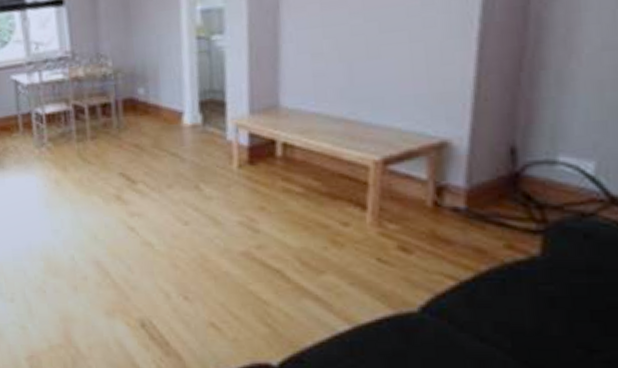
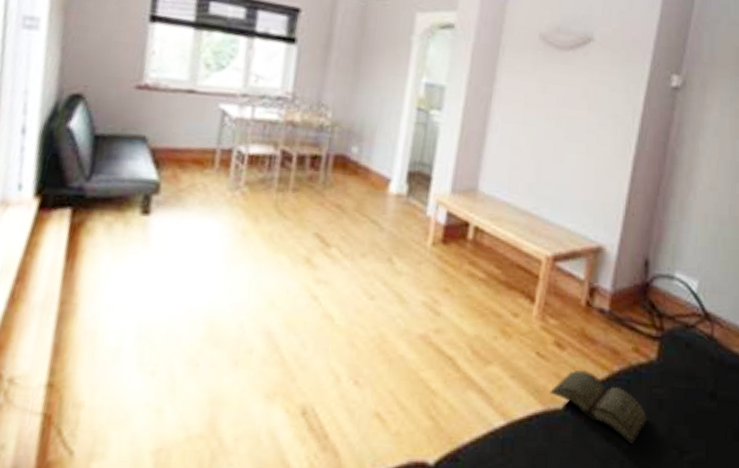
diary: none [400,273,537,346] -> present [550,370,649,446]

